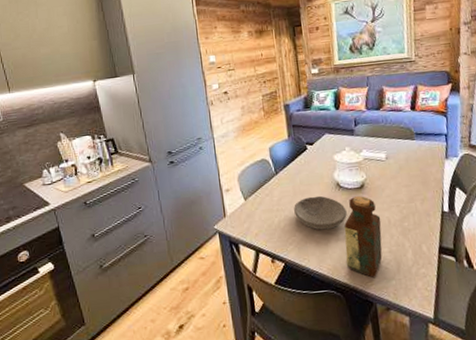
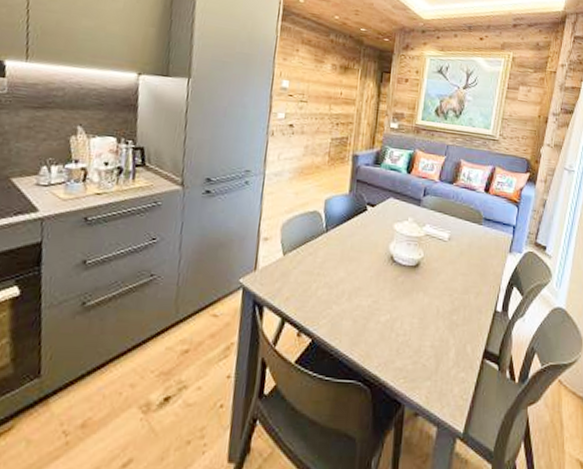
bowl: present [294,195,347,230] -> none [336,265,395,308]
bottle: present [344,196,383,278] -> none [382,275,430,374]

